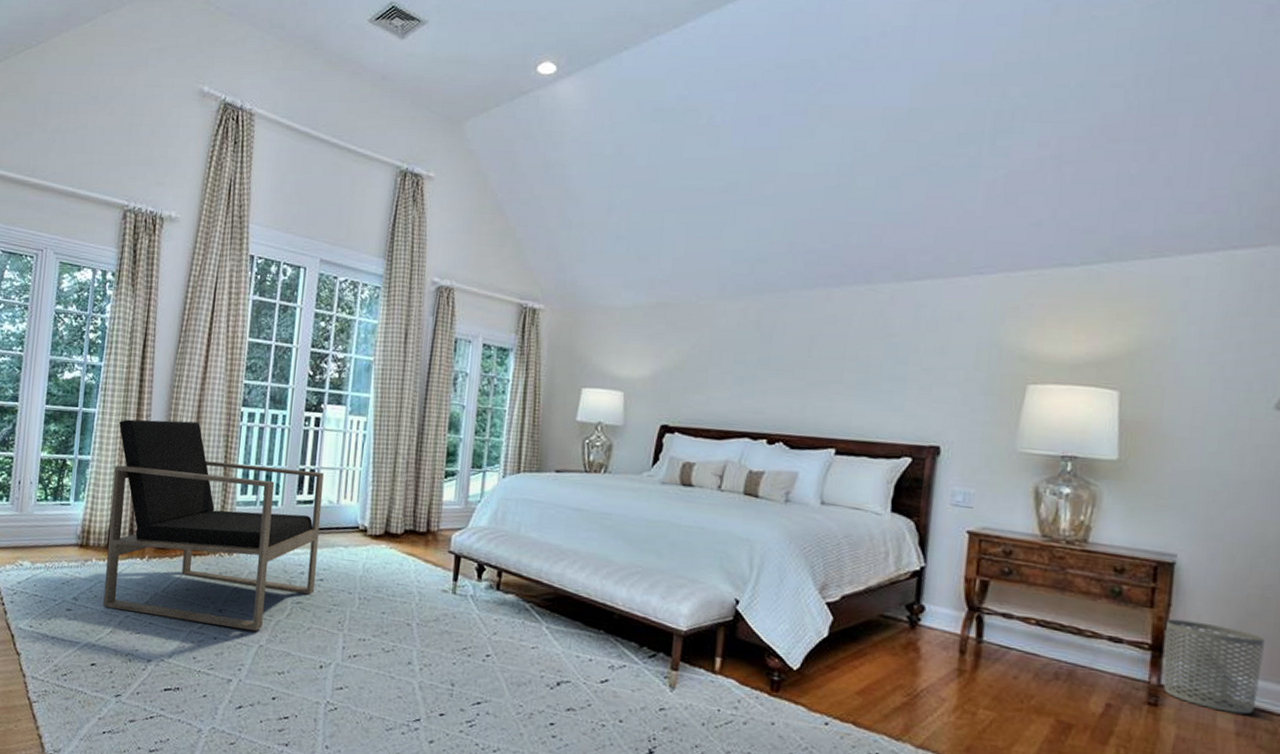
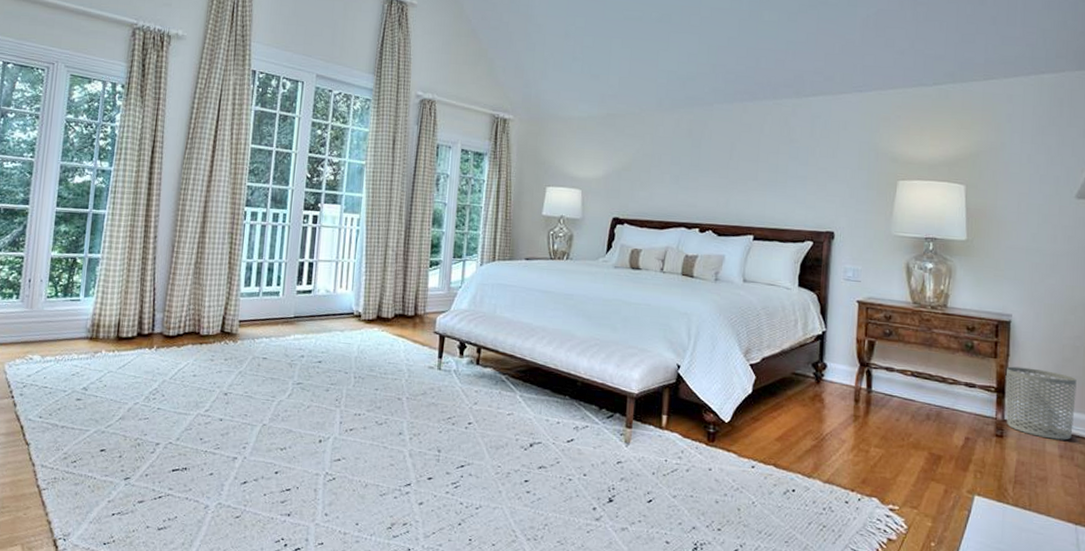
armchair: present [103,419,324,631] -> none [112,219,321,411]

